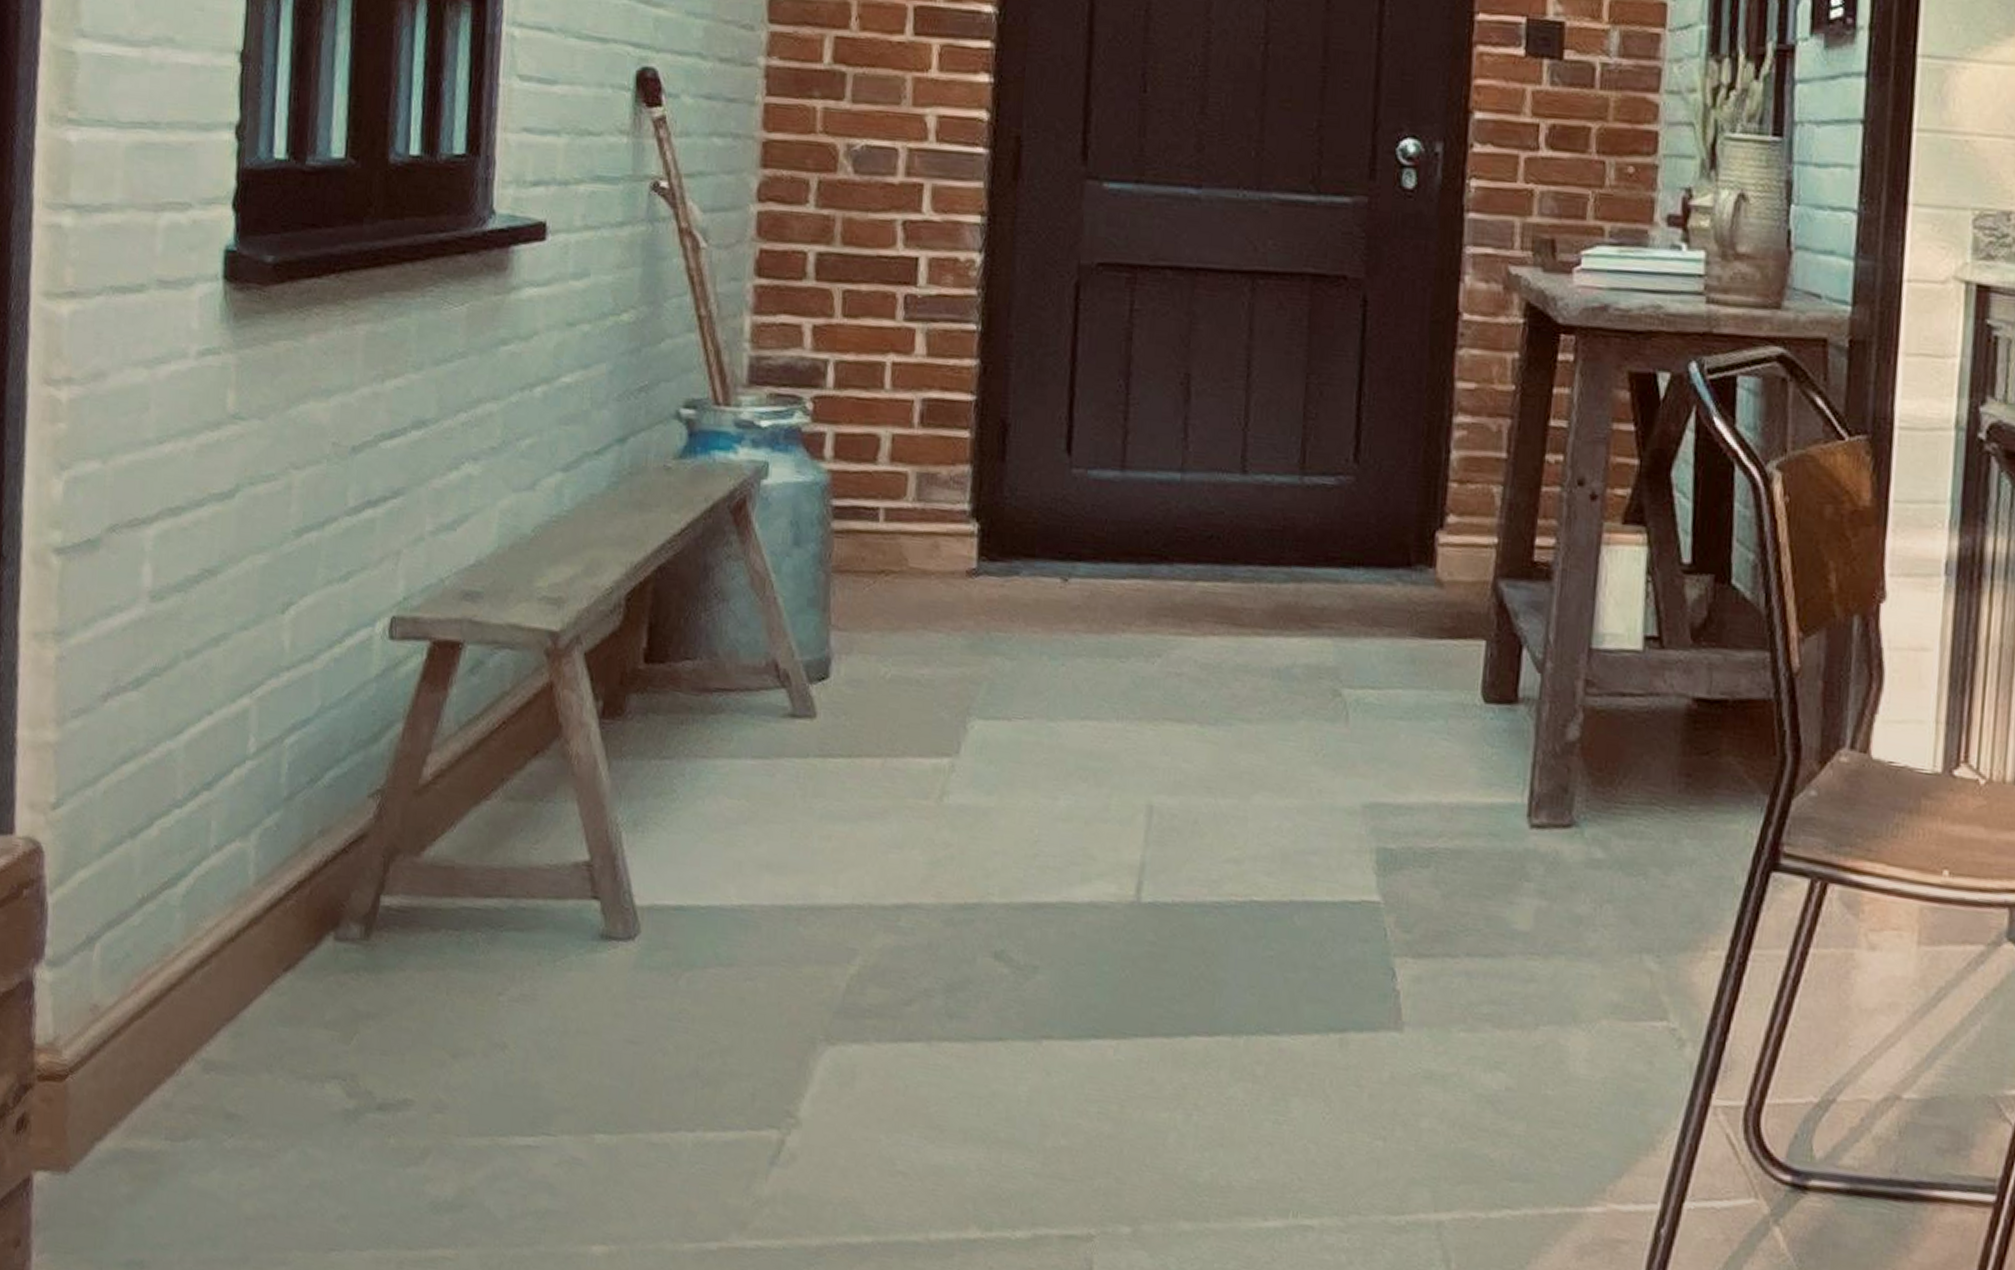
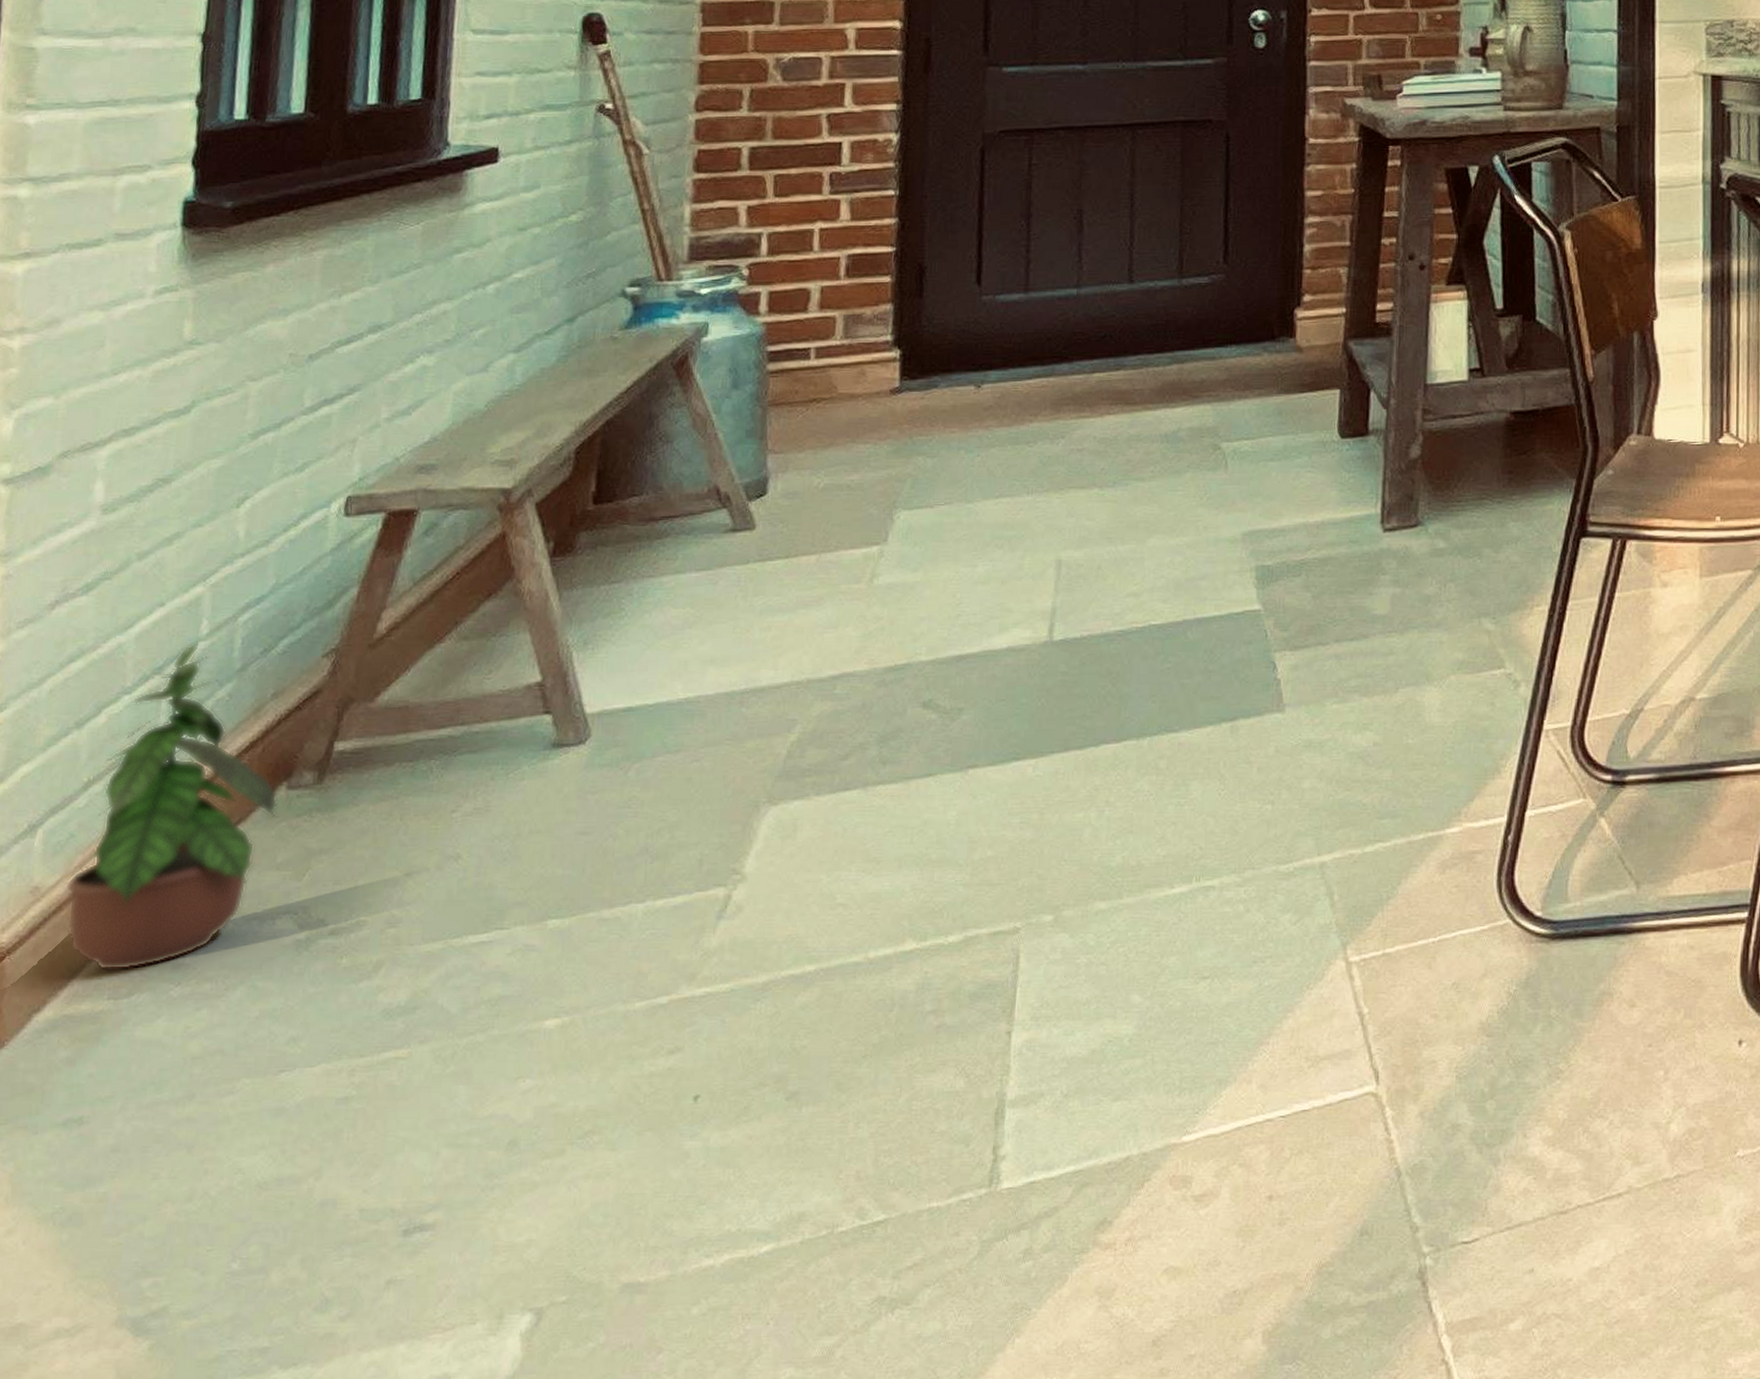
potted plant: none [123,761,326,1112] -> present [65,643,278,971]

